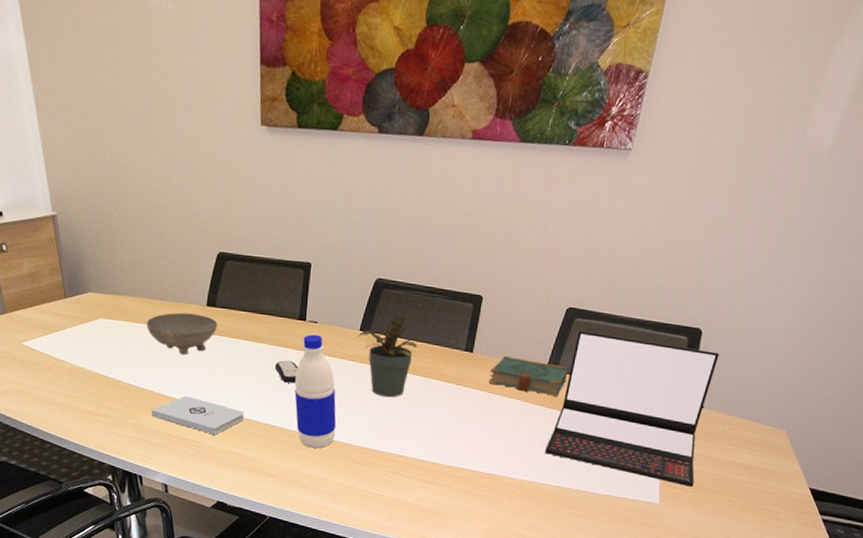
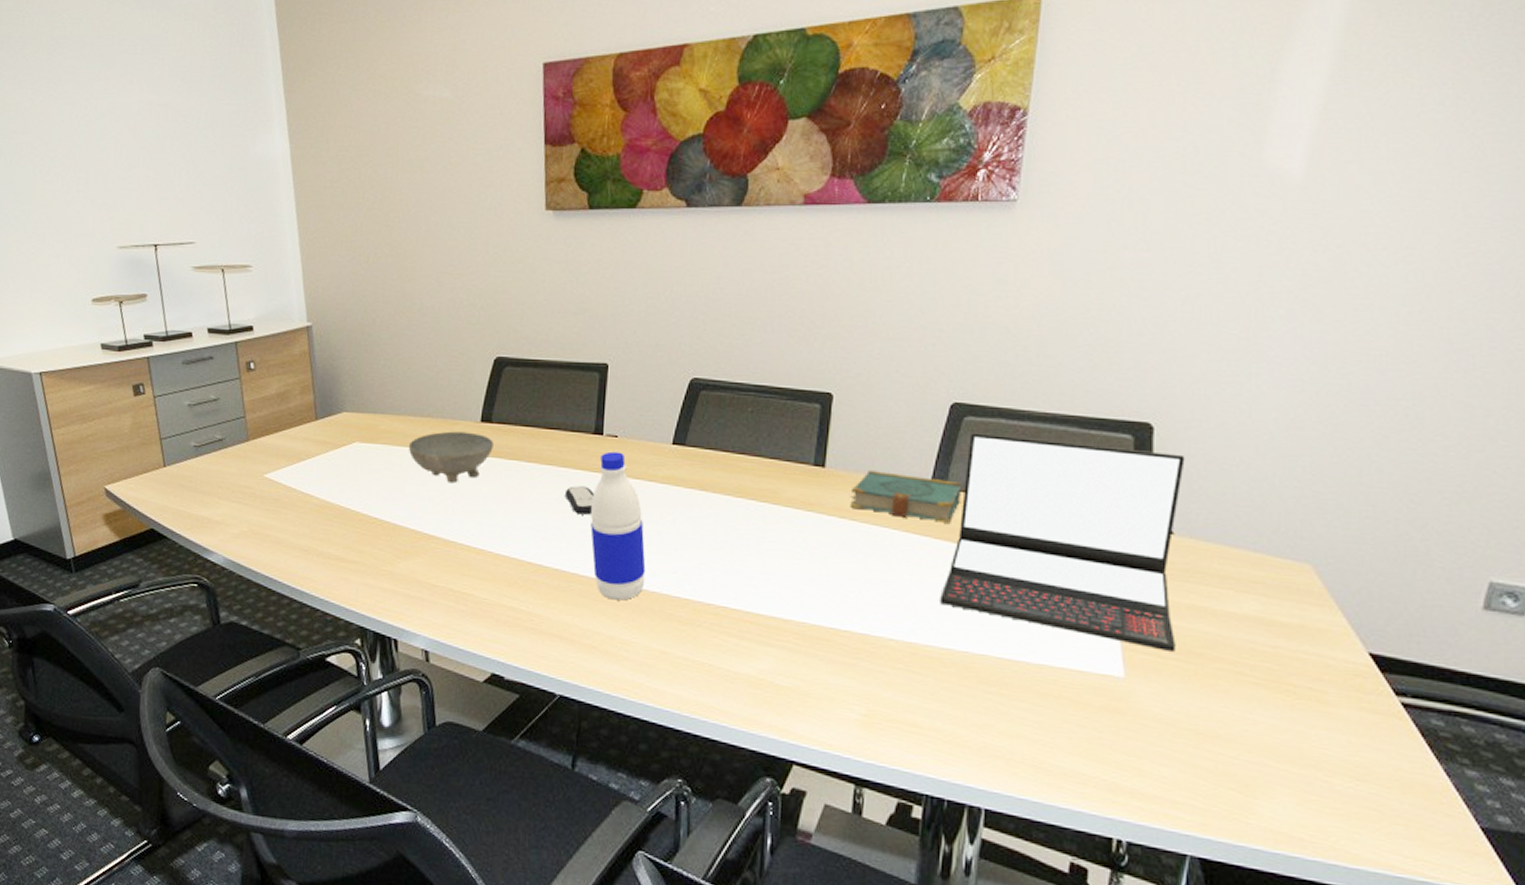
notepad: present [151,396,245,435] -> none [411,535,527,585]
potted plant: present [358,315,422,398] -> none [671,422,755,531]

